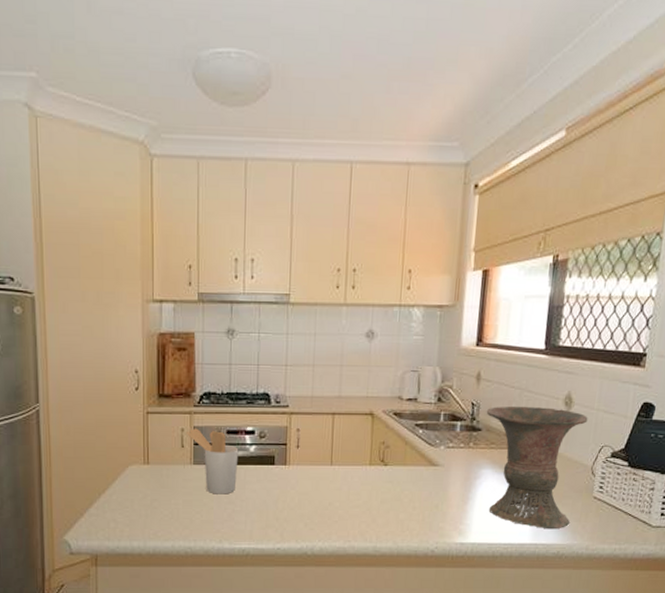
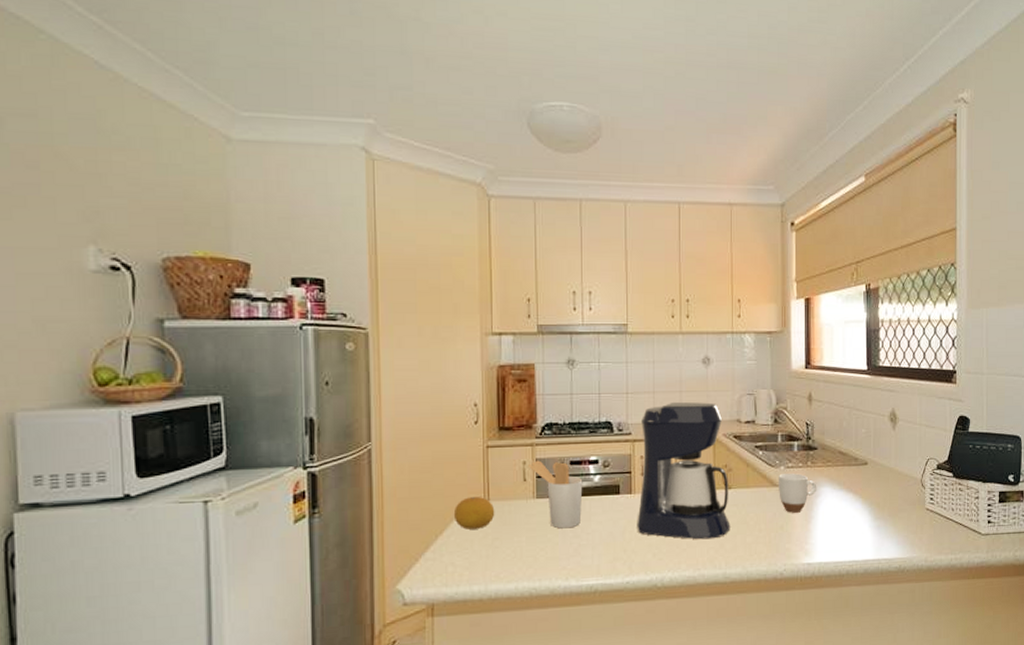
fruit: none [115,460,154,490] -> present [453,497,495,530]
coffee maker: none [290,375,385,513] -> present [637,401,731,540]
mug: none [436,454,478,493] -> present [779,473,817,513]
vase: present [486,406,588,529] -> none [820,424,912,544]

